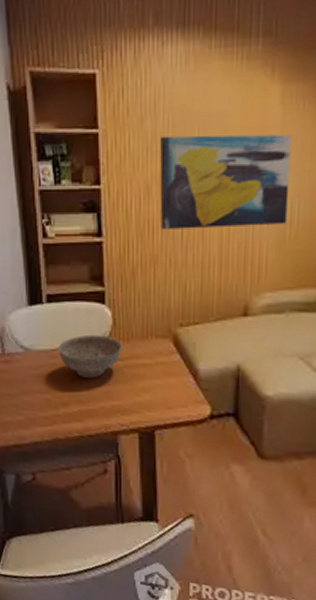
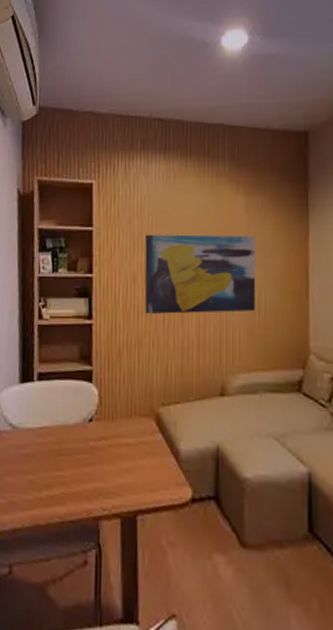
decorative bowl: present [58,334,122,378] -> none [45,413,107,458]

